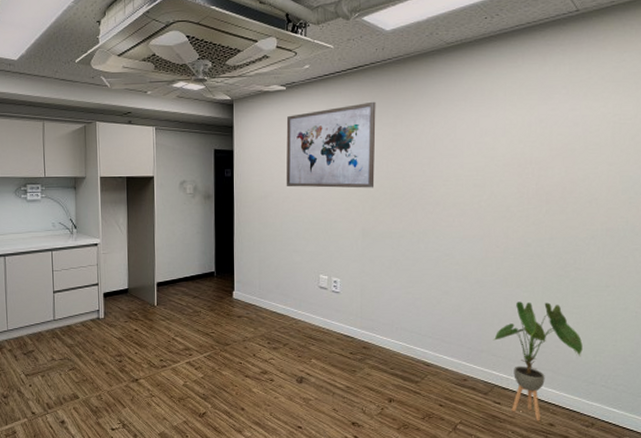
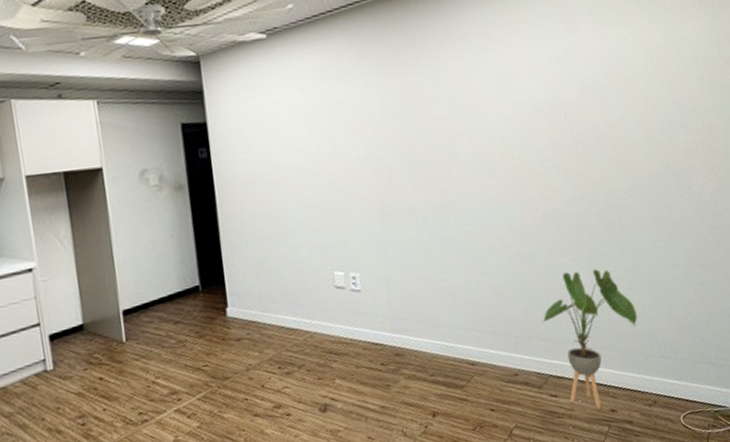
wall art: present [286,101,376,188] -> none [271,45,389,164]

